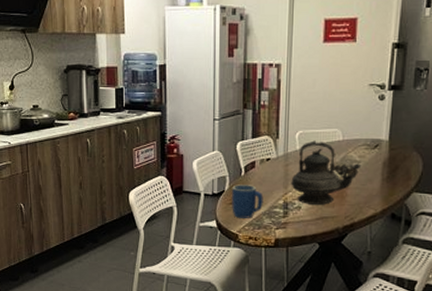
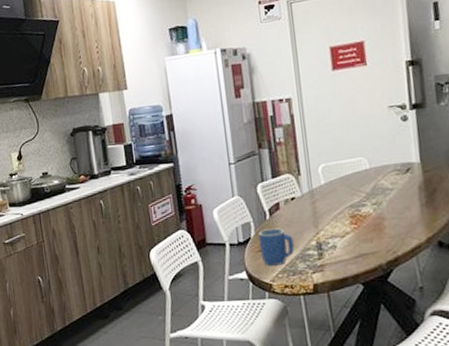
teapot: present [291,140,362,205] -> none [321,172,396,242]

